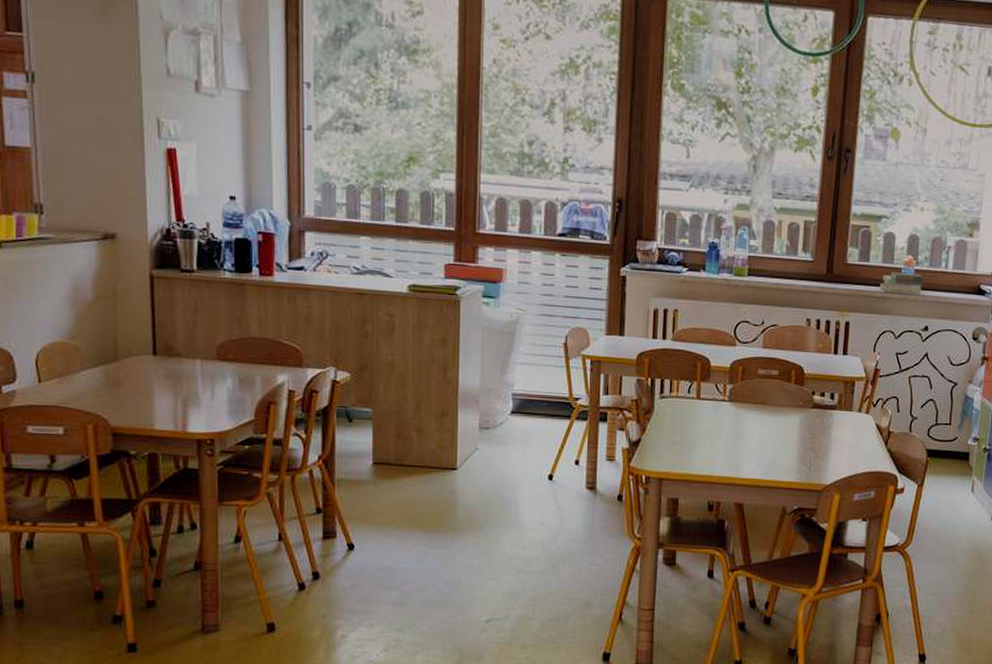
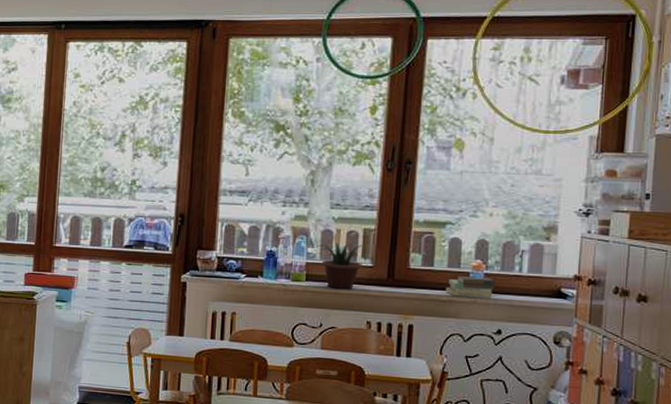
potted plant: none [758,235,804,285] -> present [316,243,363,290]

